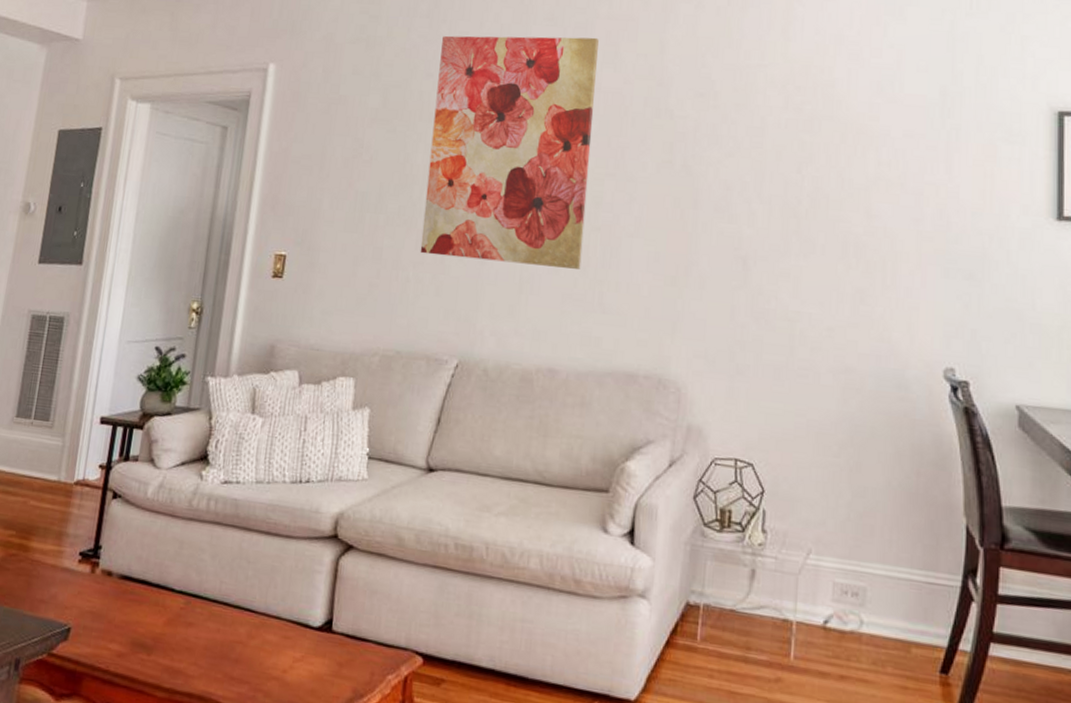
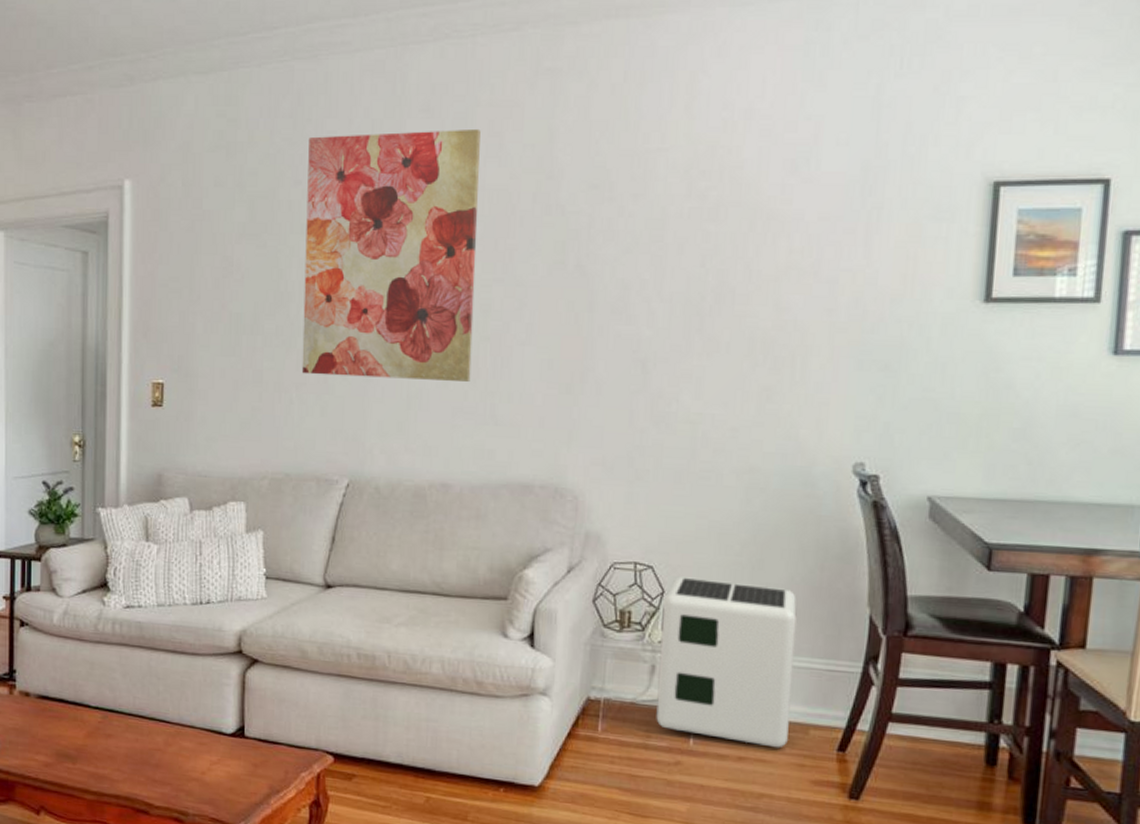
air purifier: none [756,476,895,667] -> present [656,576,797,748]

